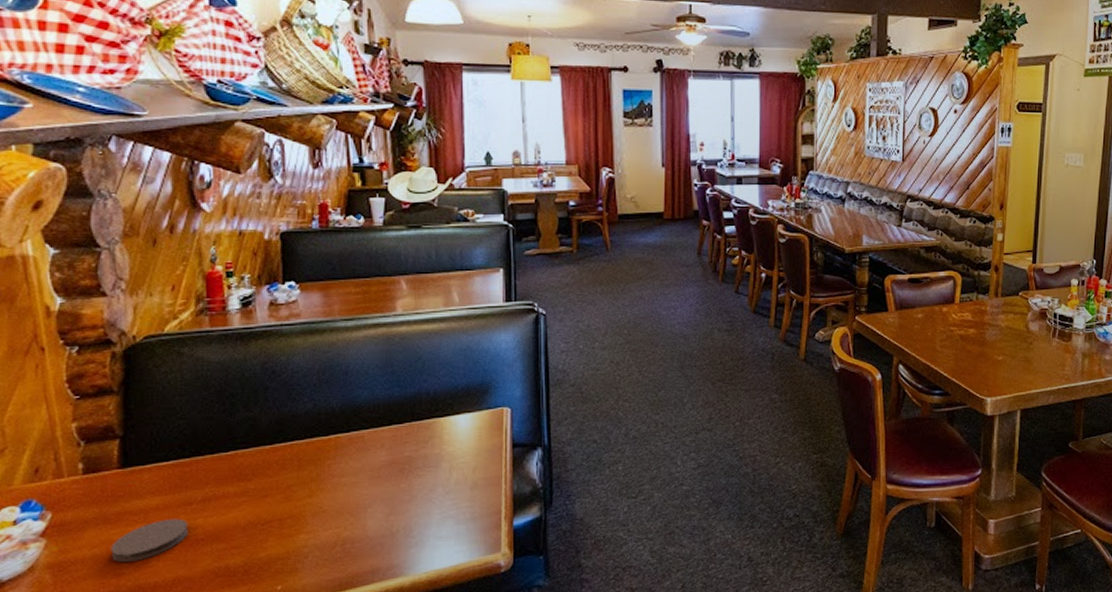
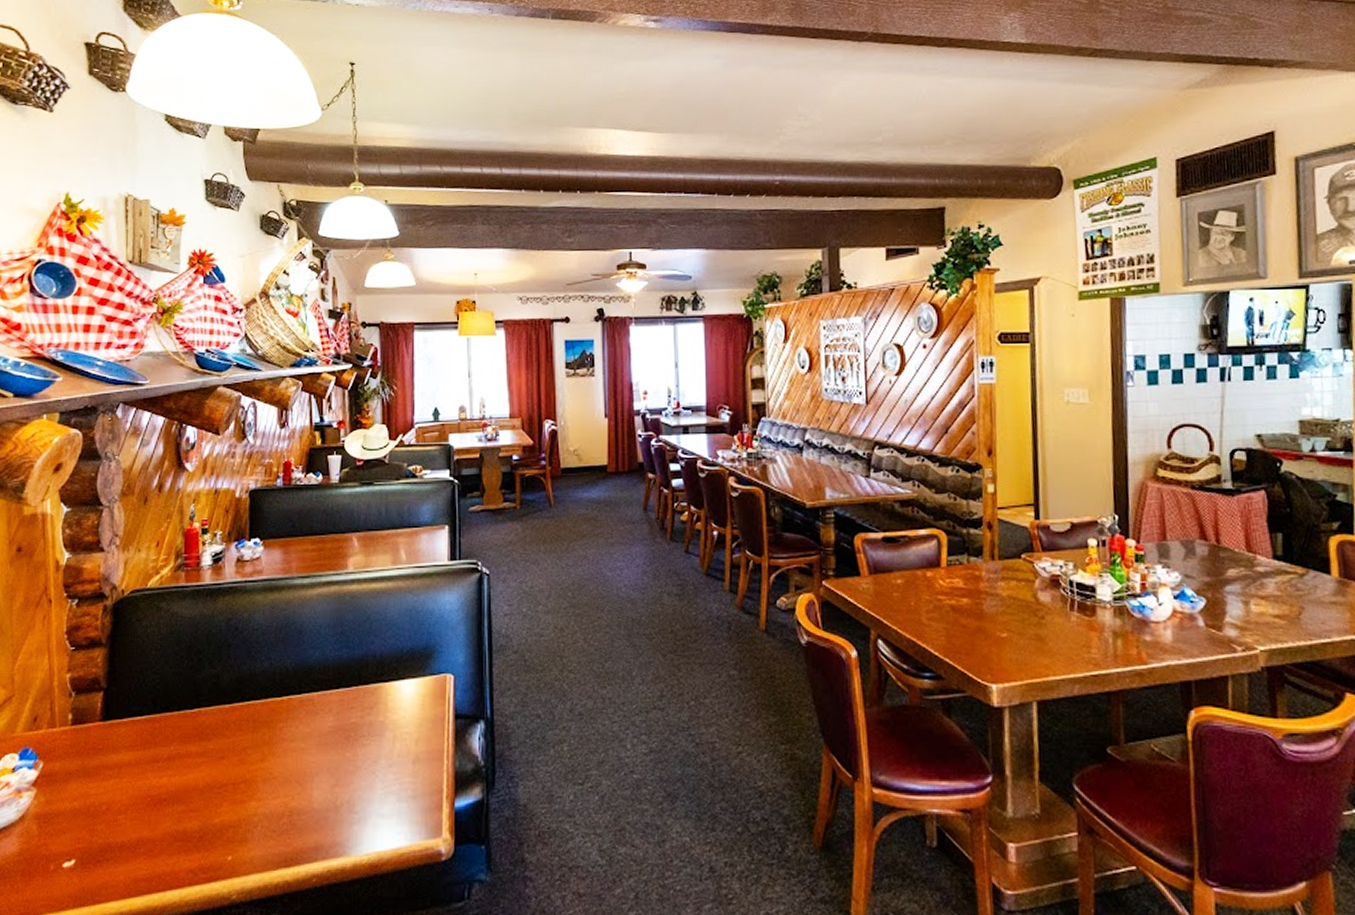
coaster: present [111,518,188,562] -> none [87,775,154,818]

